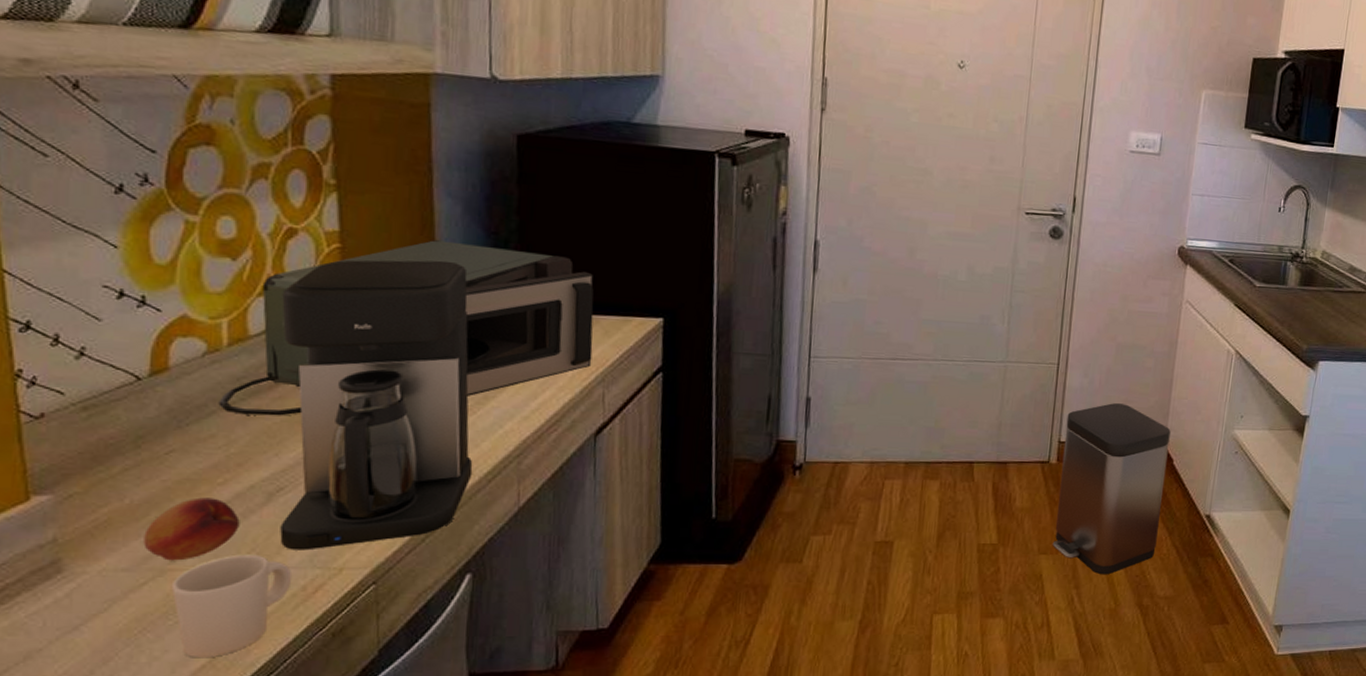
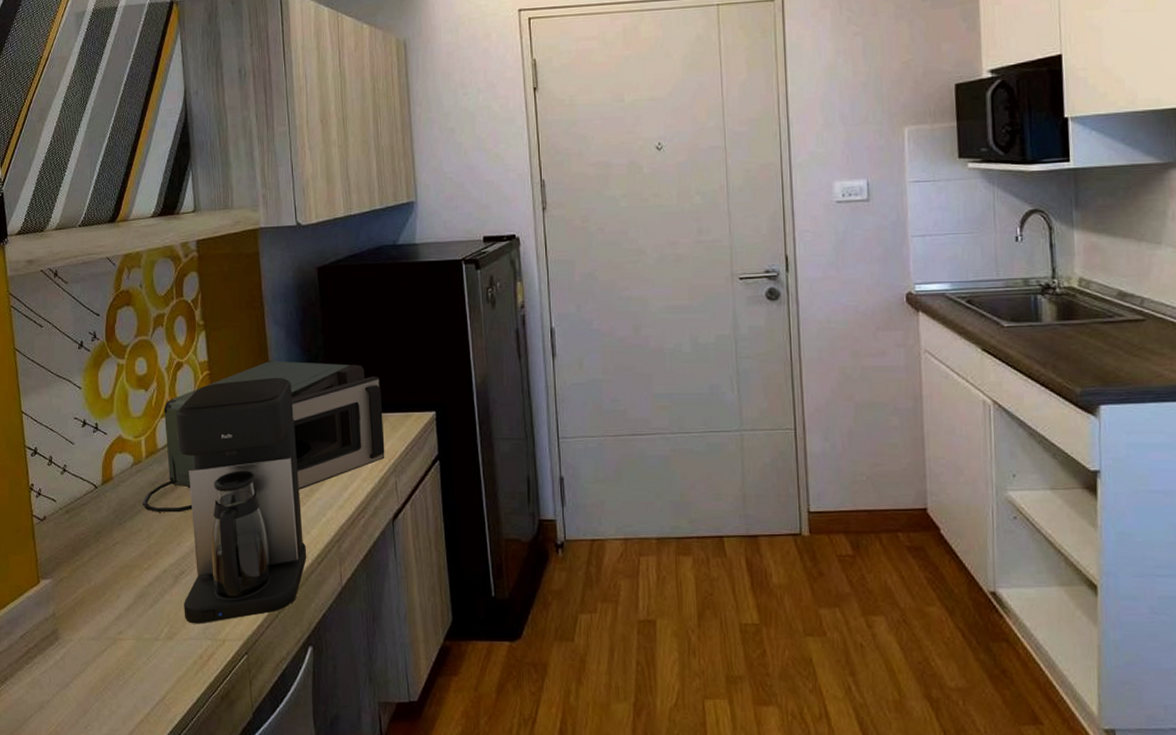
fruit: present [143,497,240,561] -> none [103,580,159,632]
mug: present [171,554,293,659] -> none [120,627,193,714]
pedal bin: present [1052,403,1171,575] -> none [813,468,936,661]

